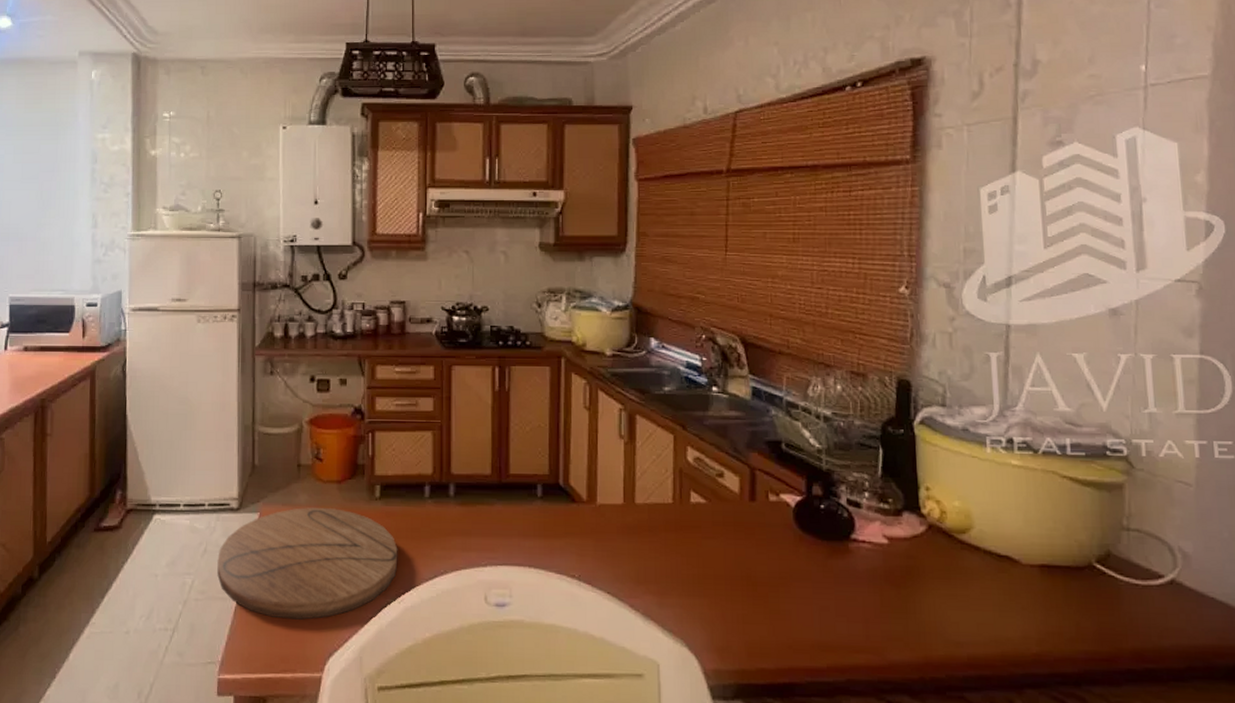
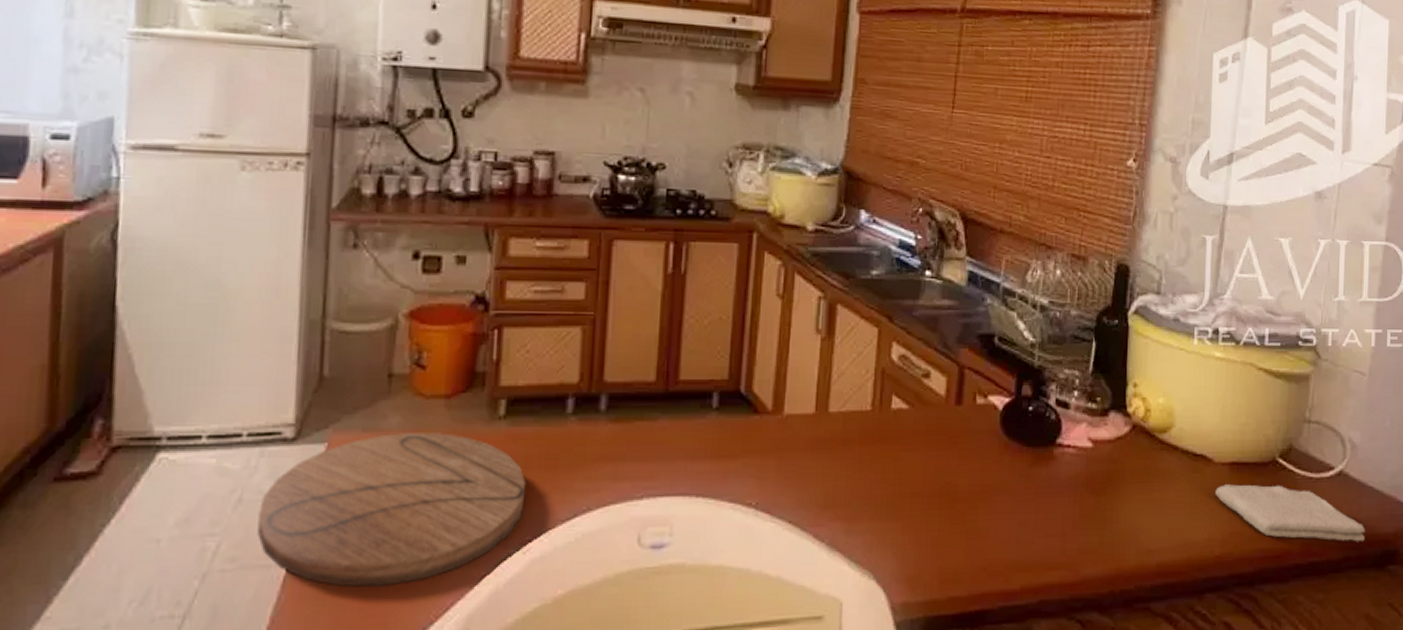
washcloth: none [1026,586,1211,653] -> present [1215,484,1366,542]

